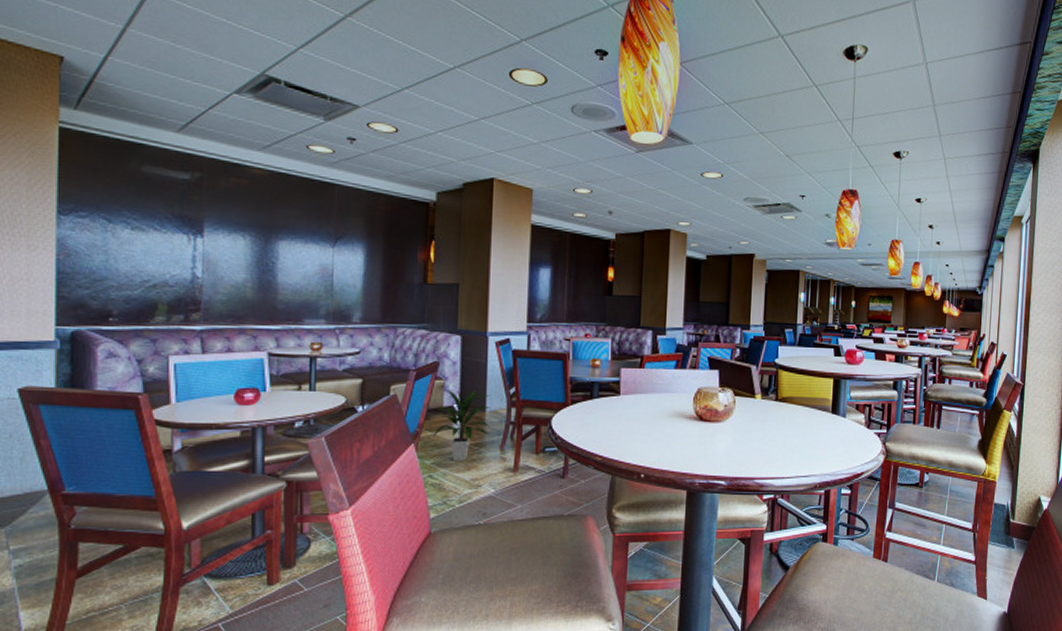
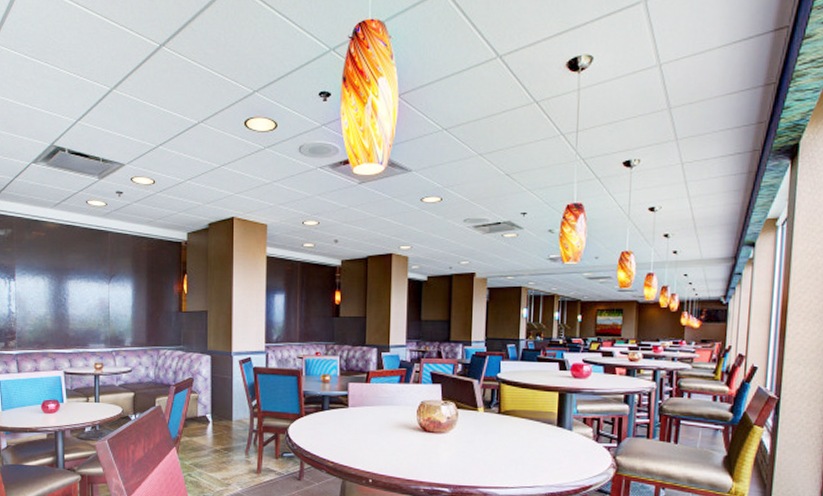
indoor plant: present [433,388,491,460] -> none [190,401,236,462]

